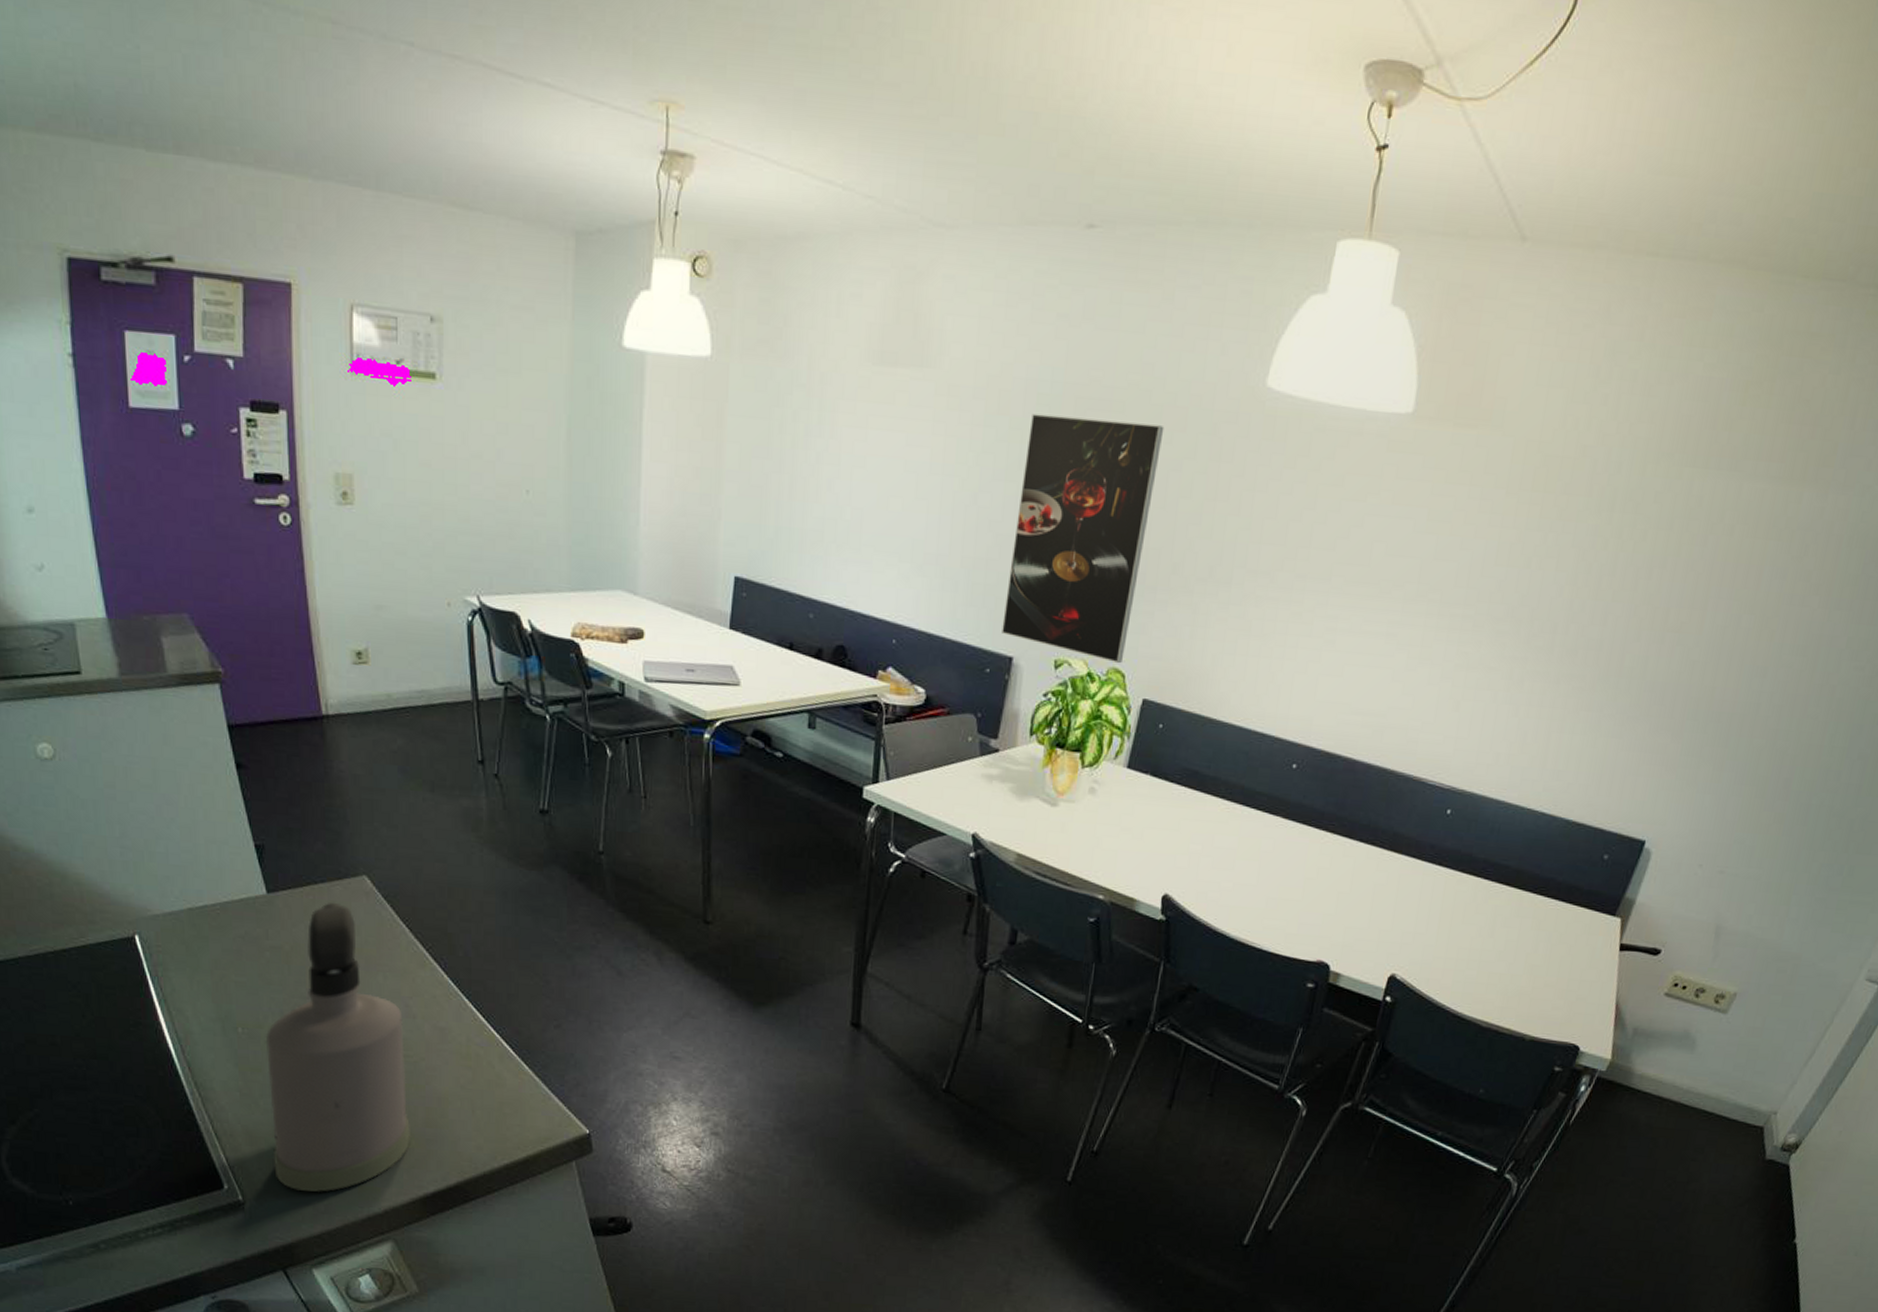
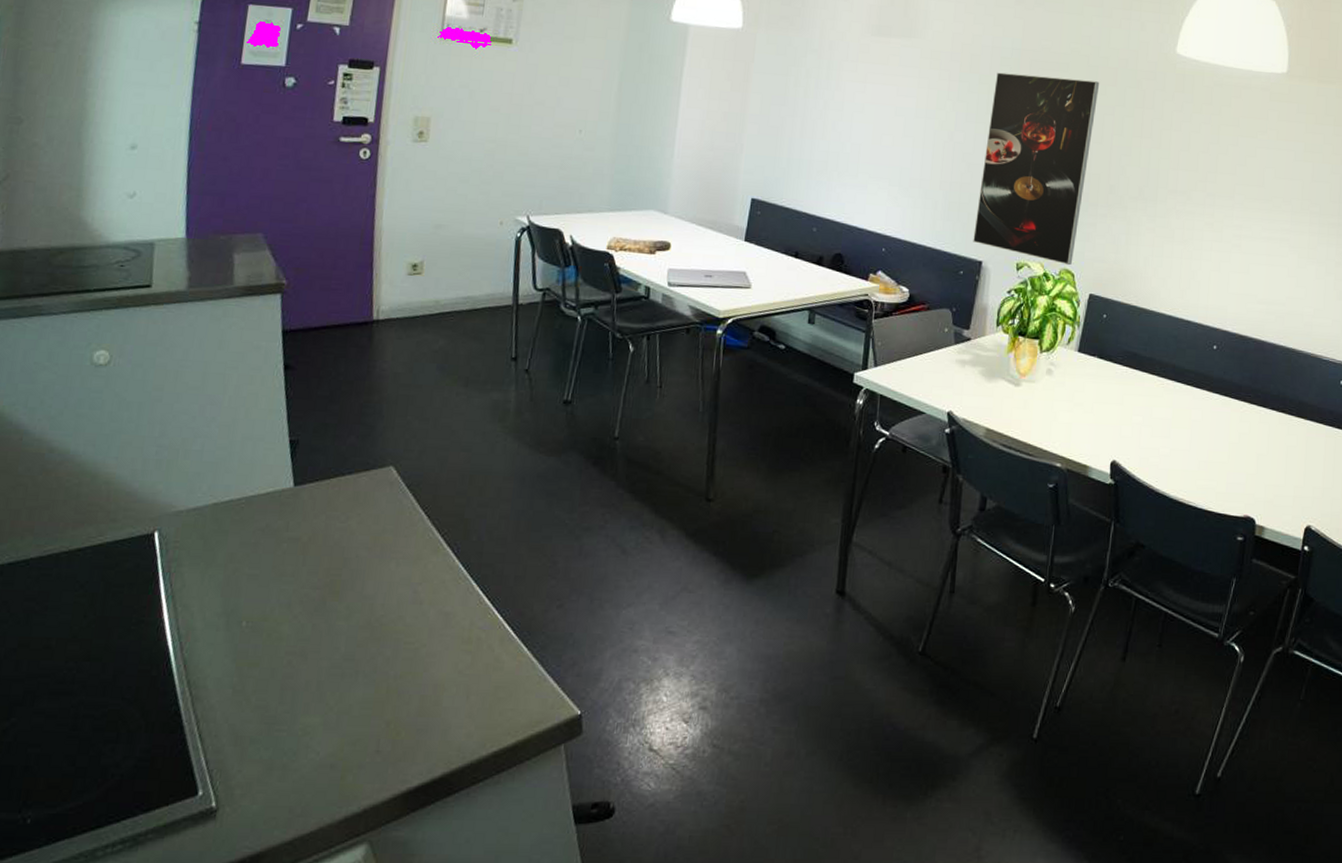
spray bottle: present [265,902,410,1192] -> none [254,492,410,793]

